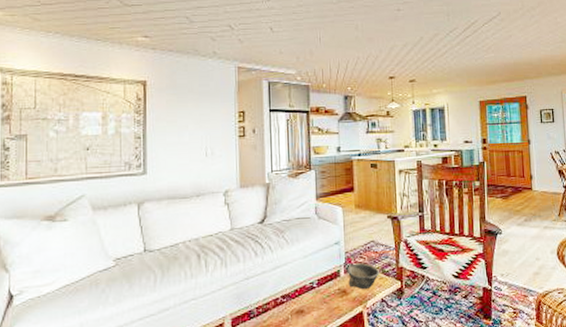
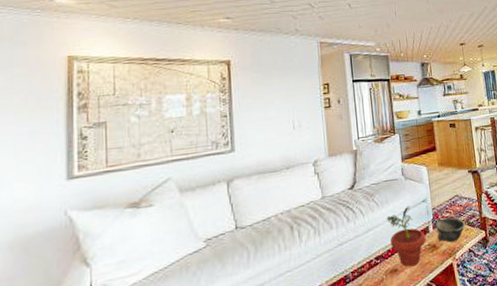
potted plant: none [295,246,336,310] -> present [386,205,426,267]

